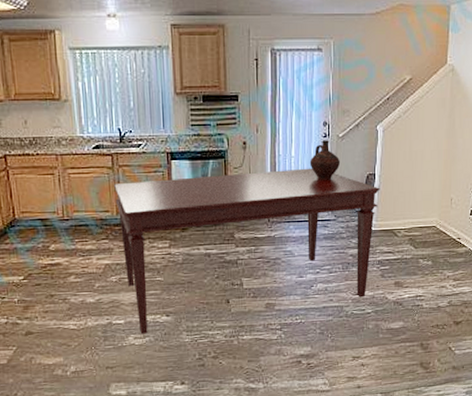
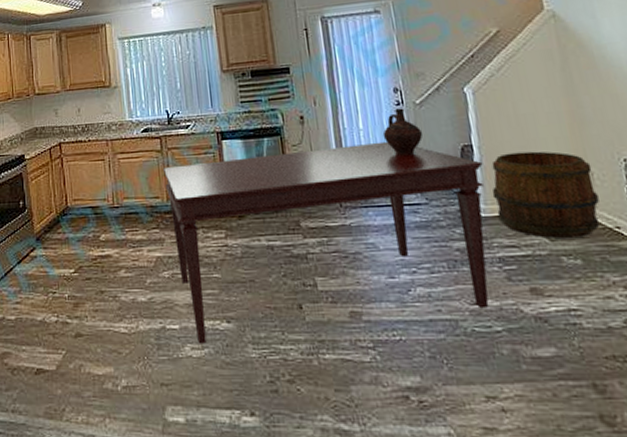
barrel: none [382,180,452,246] -> present [491,151,600,238]

